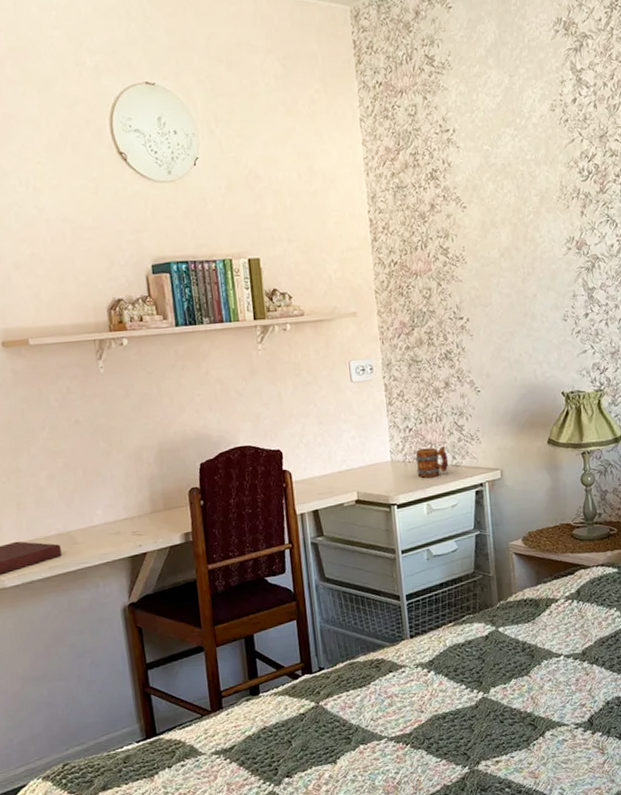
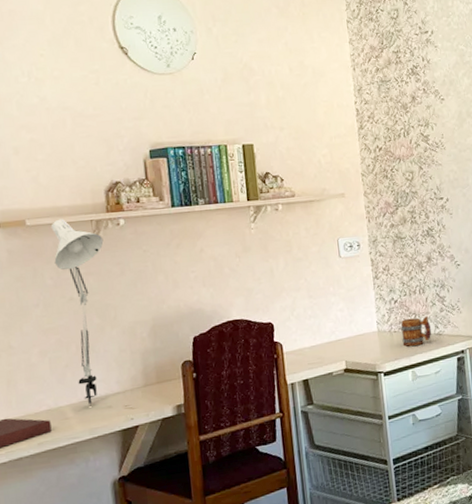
desk lamp: none [54,338,107,532] -> present [50,219,104,406]

